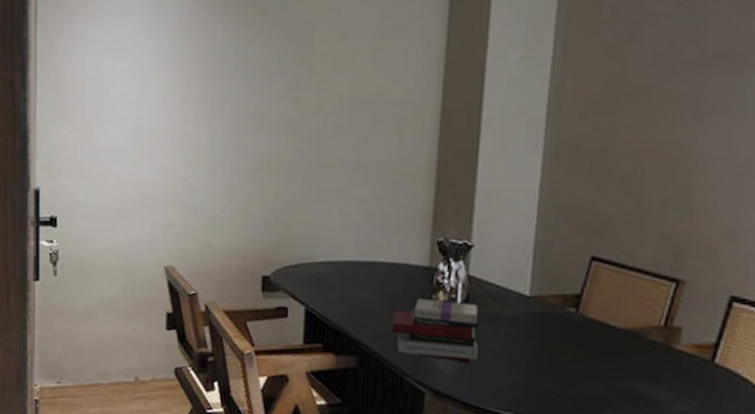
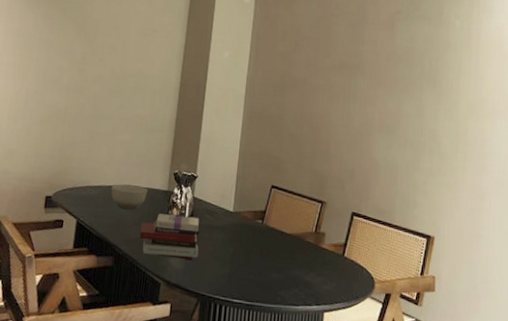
bowl: none [348,258,400,294] -> present [111,184,148,210]

